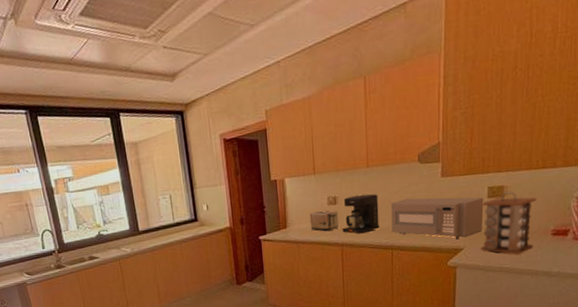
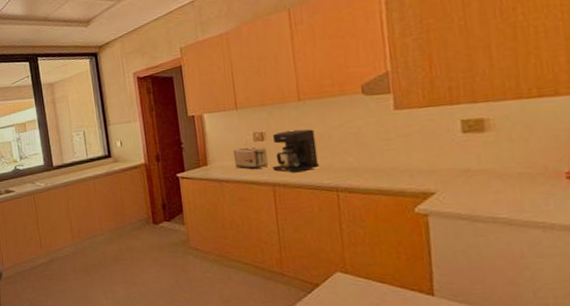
microwave: present [391,197,484,240] -> none [332,132,460,182]
spice rack: present [480,191,537,255] -> none [454,125,542,202]

